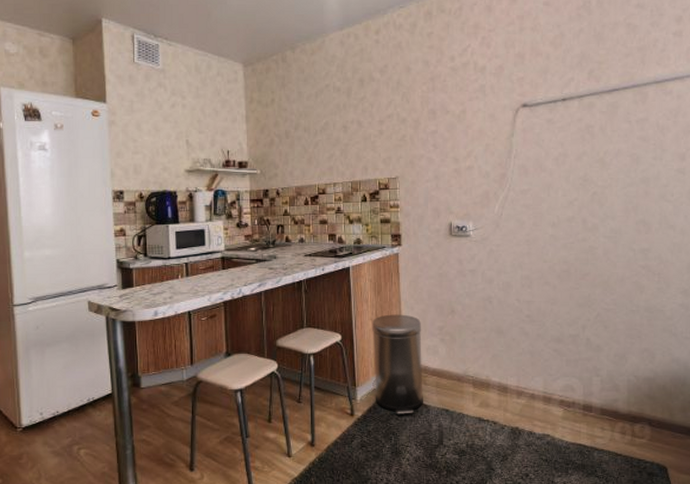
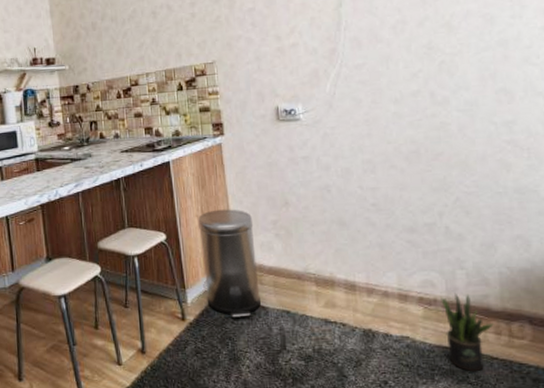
potted plant: none [578,397,620,467] -> present [440,293,494,372]

